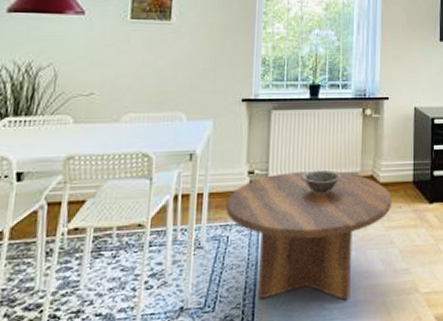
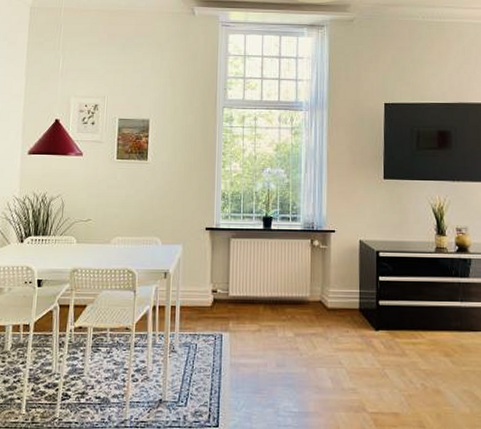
coffee table: present [225,172,392,301] -> none [194,293,340,411]
decorative bowl: present [303,169,342,195] -> none [258,292,293,315]

